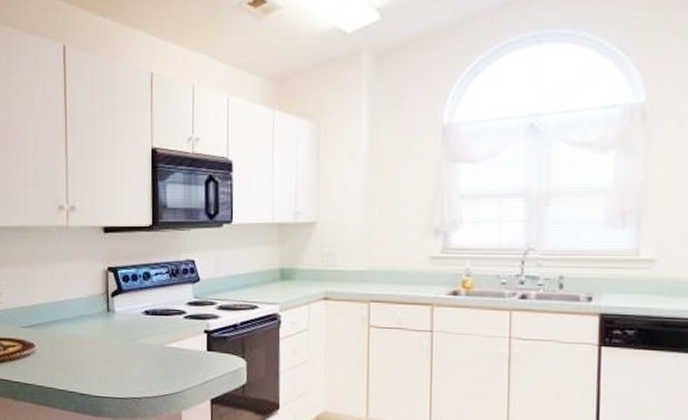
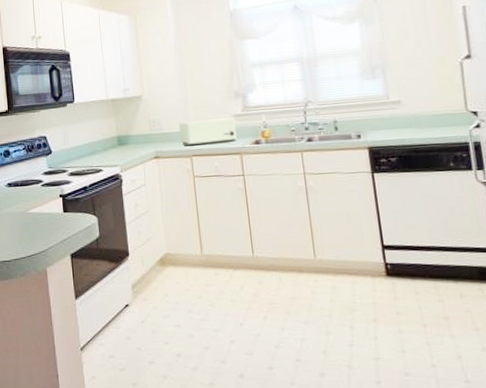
toaster: none [357,259,430,290] -> present [178,118,237,146]

